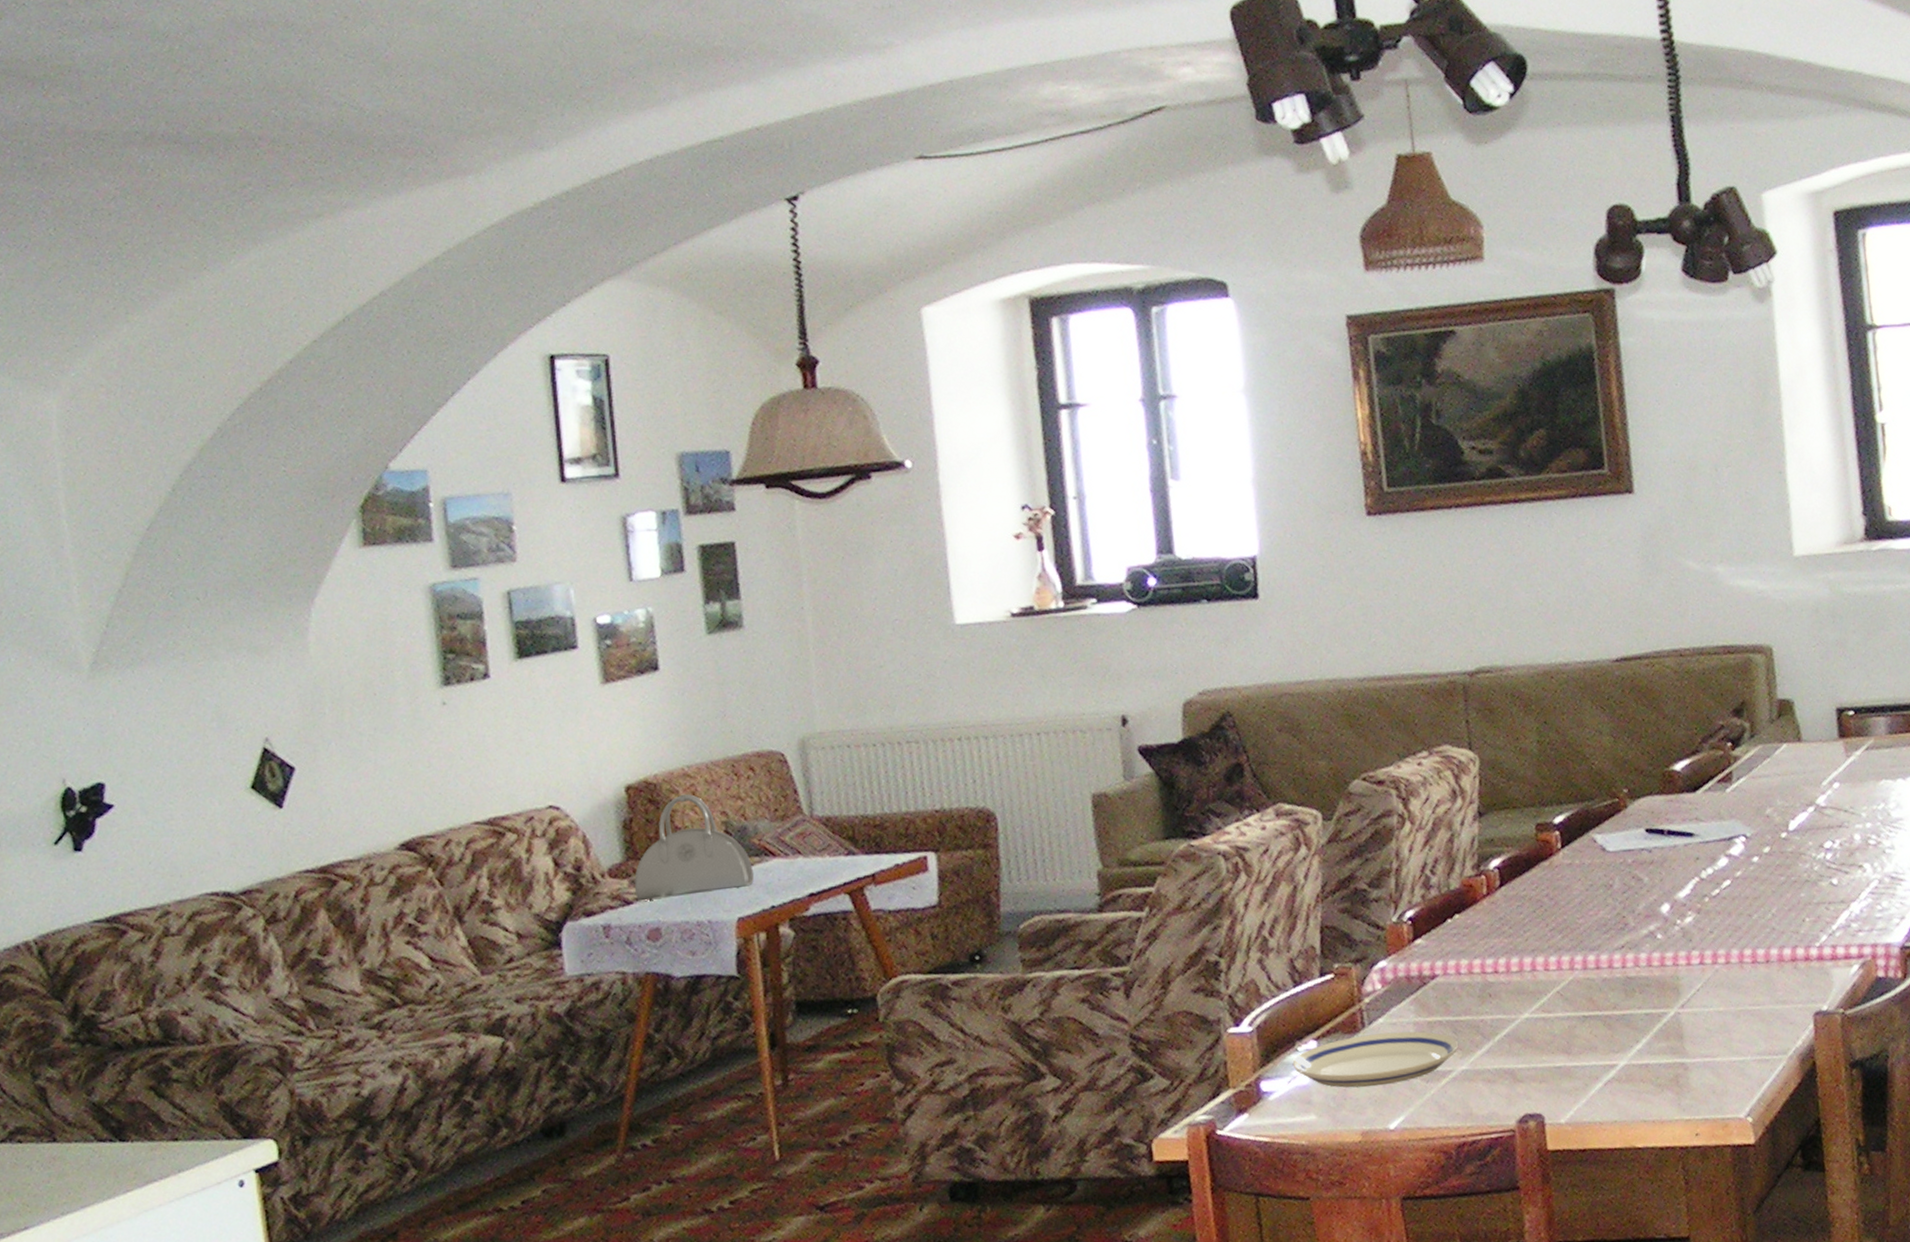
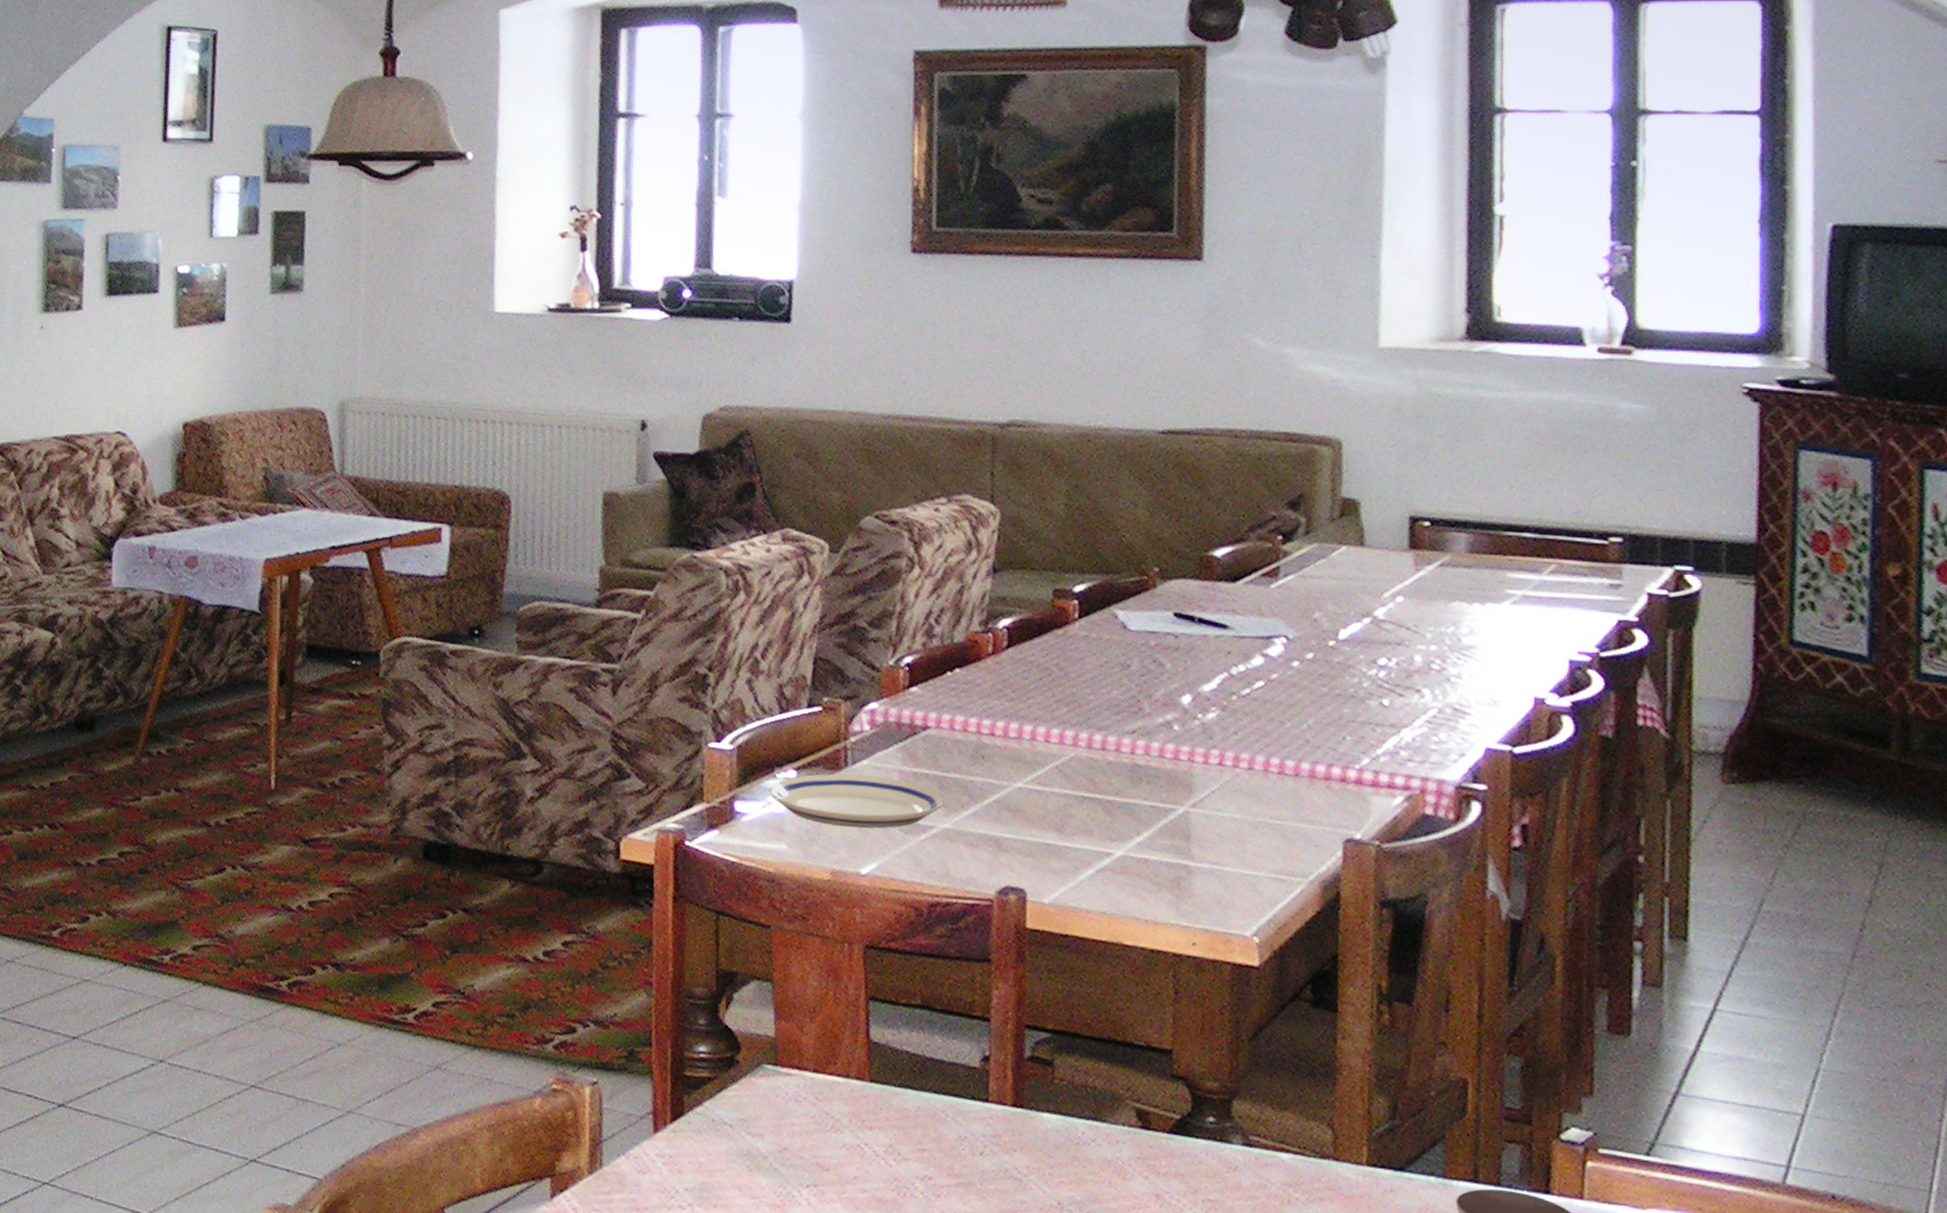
handbag: present [634,794,755,901] -> none [180,437,285,532]

